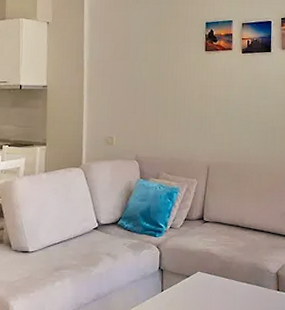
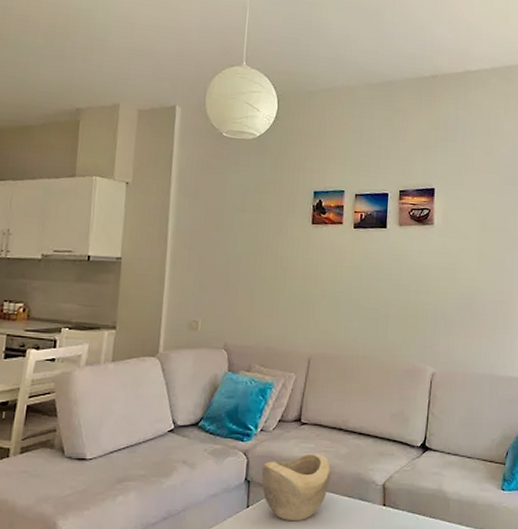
decorative bowl: none [172,246,231,303] -> present [261,453,331,522]

